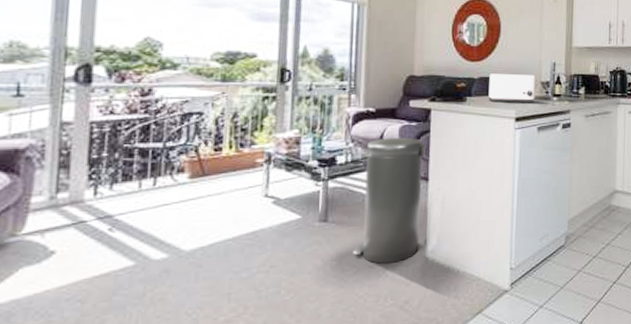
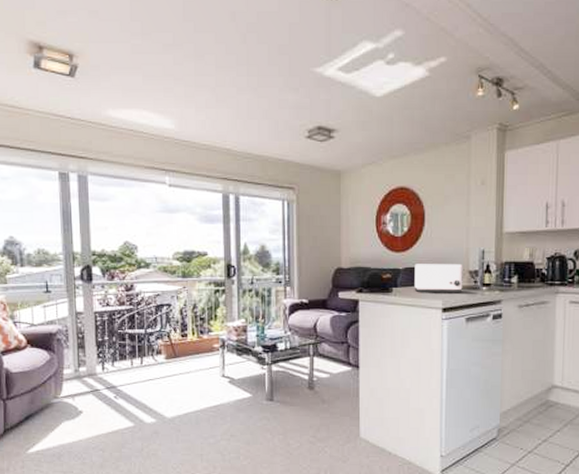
pedal bin: present [353,137,426,264] -> none [296,326,355,441]

